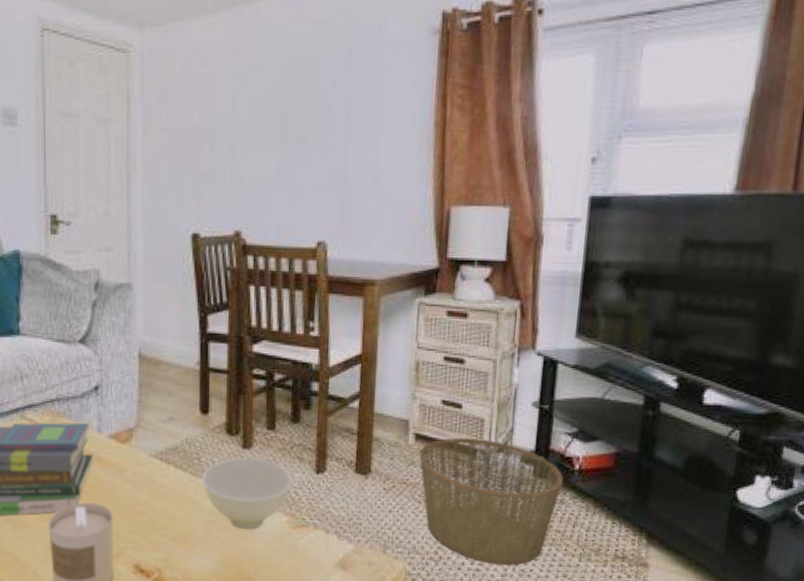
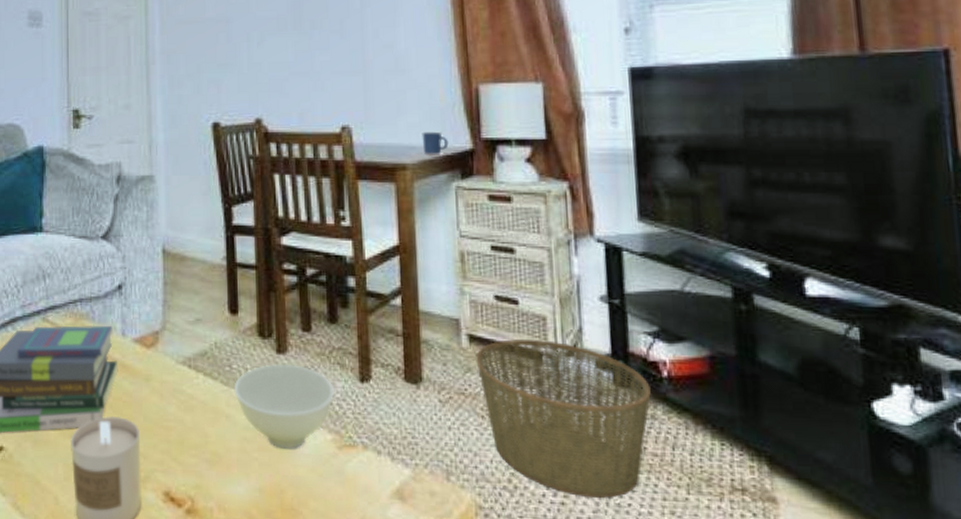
mug: none [392,250,417,273] -> present [422,131,449,155]

